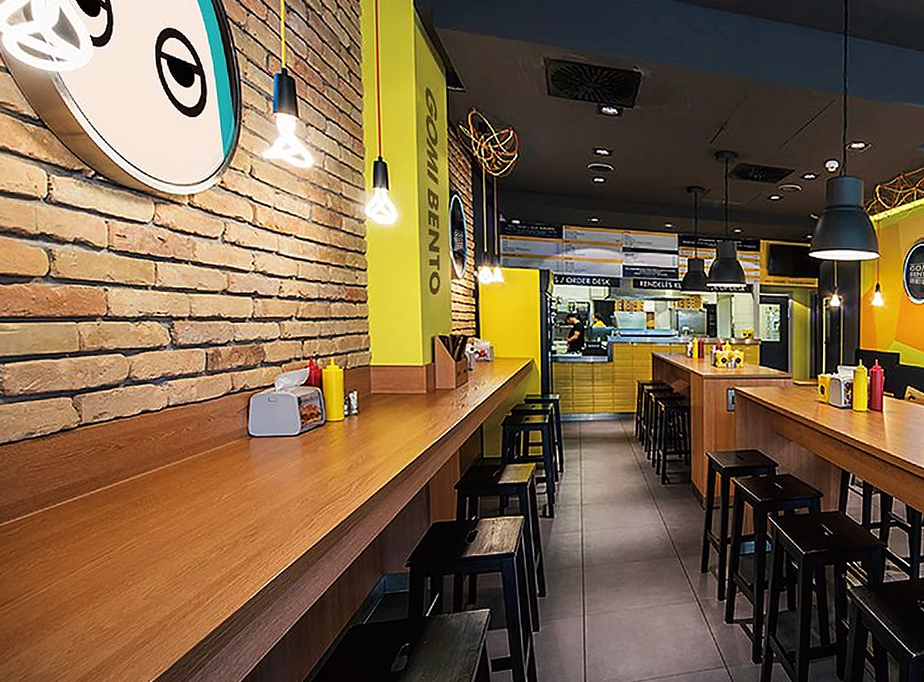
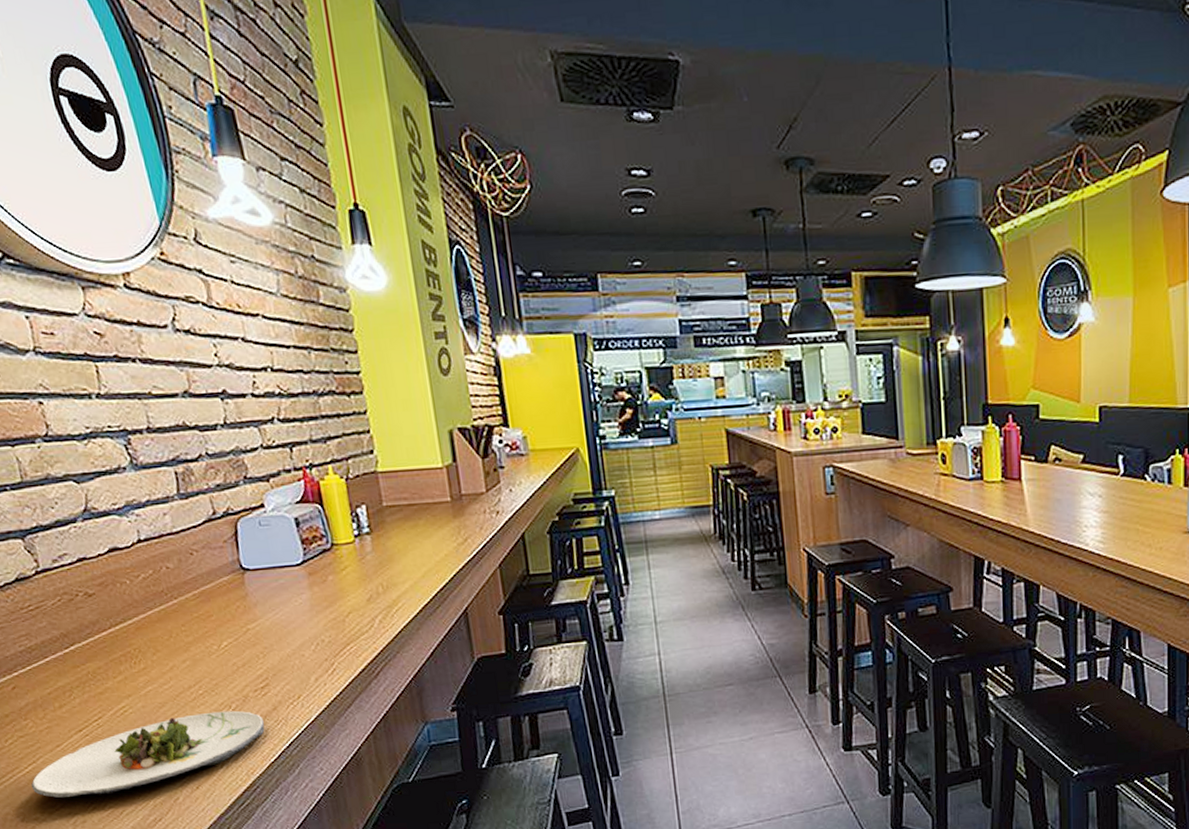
salad plate: none [43,552,248,618] -> present [31,710,265,799]

